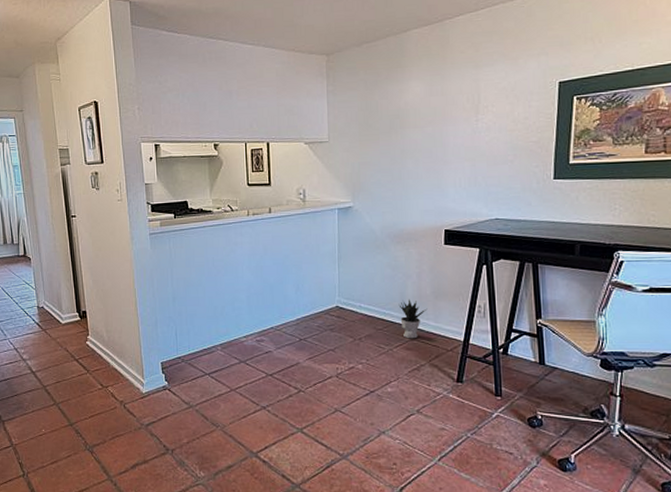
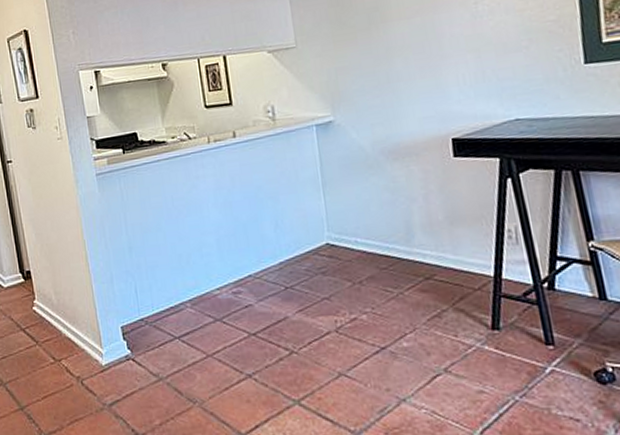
potted plant: present [398,298,427,339] -> none [404,227,442,278]

